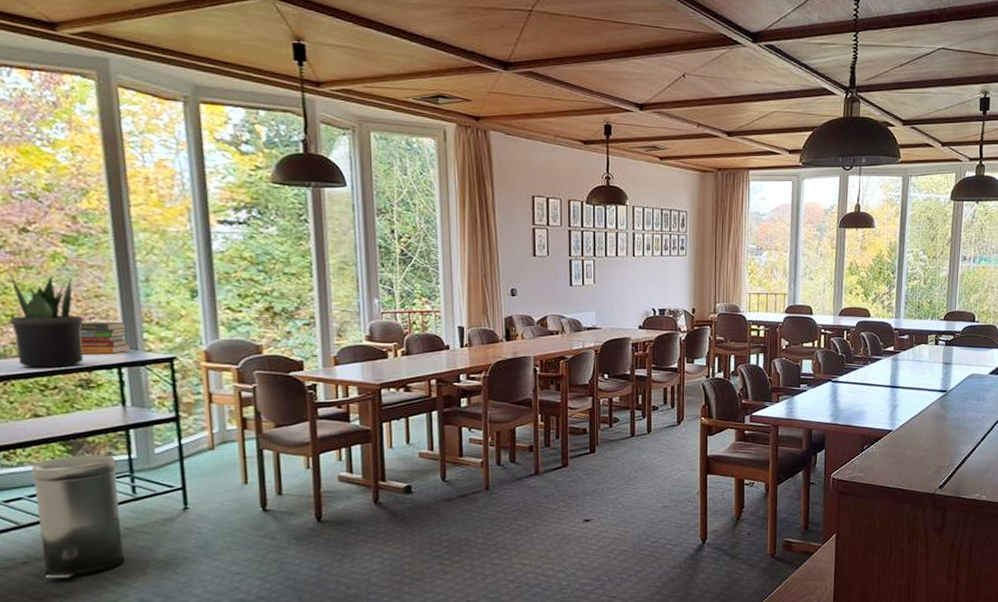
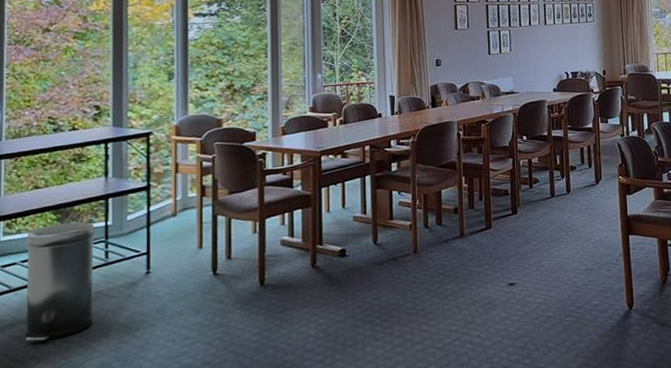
planter: present [10,273,84,368] -> none [27,65,83,145]
books: present [79,321,131,354] -> none [78,103,117,132]

